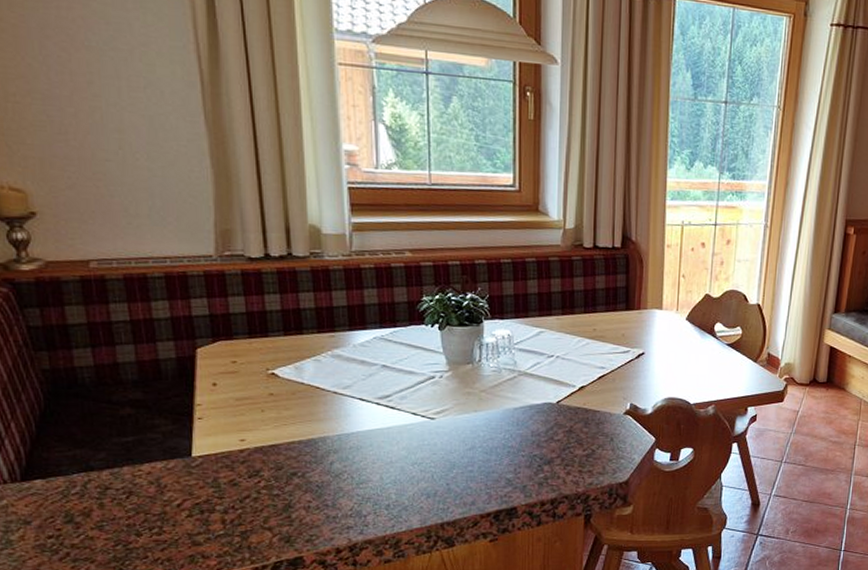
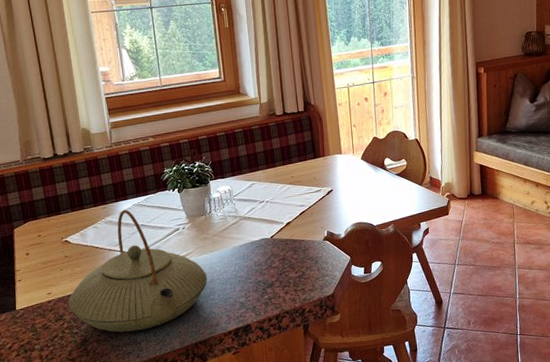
teapot: none [269,343,467,500] -> present [68,210,208,333]

